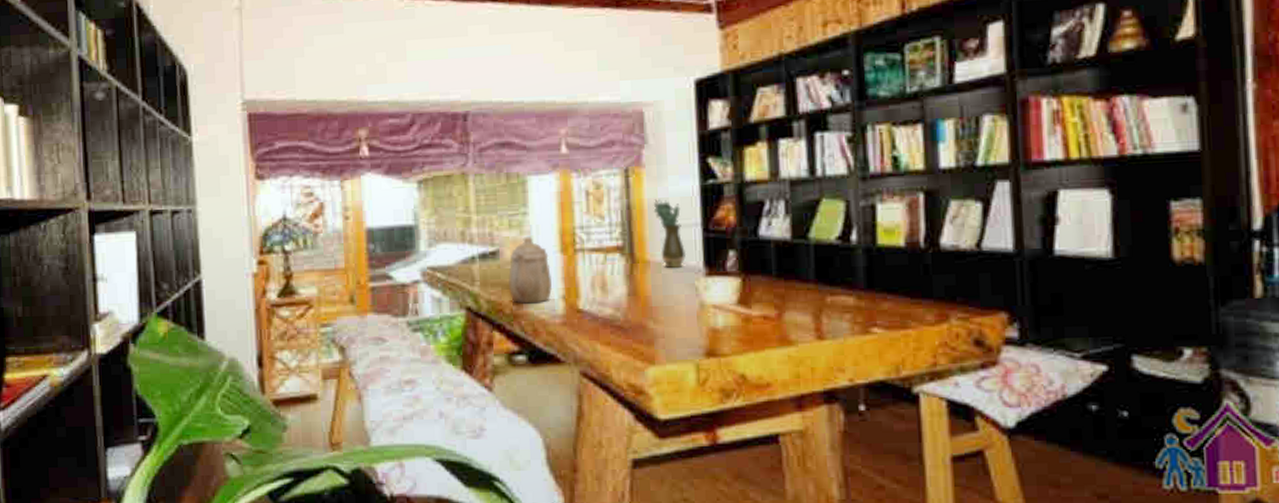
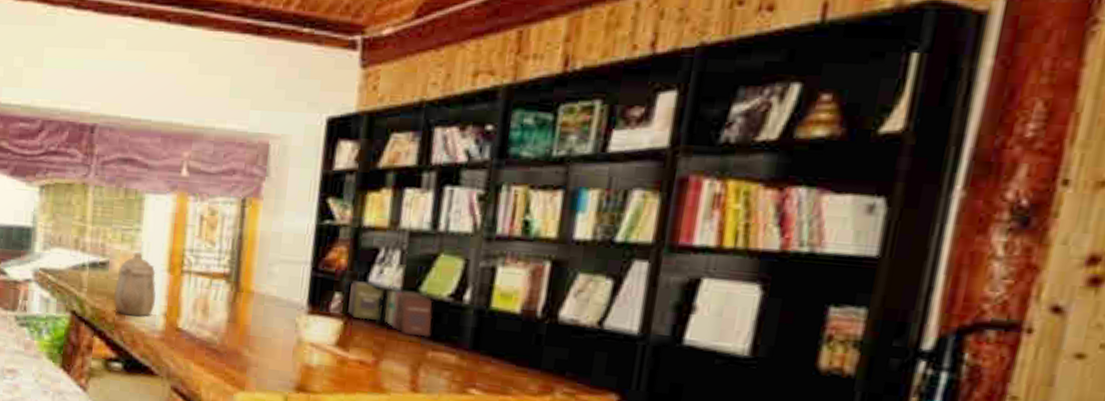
vase: present [653,199,687,268] -> none [264,232,293,302]
books: none [743,236,777,274] -> present [348,281,384,320]
books: none [778,235,826,283] -> present [384,284,433,338]

